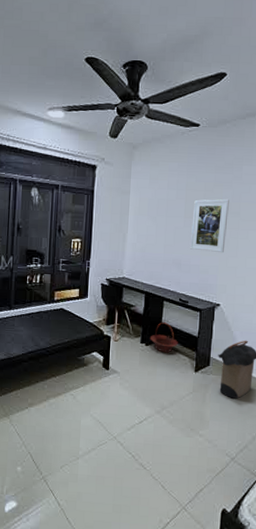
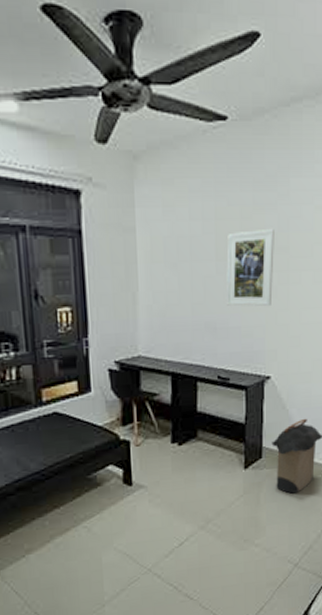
basket: present [149,322,178,353] -> none [183,410,220,451]

